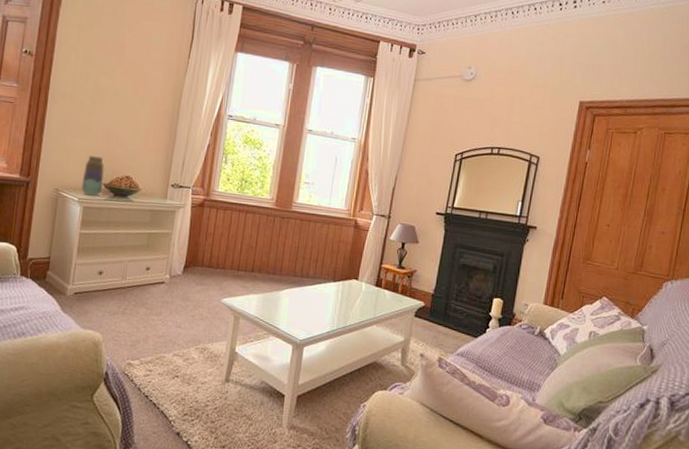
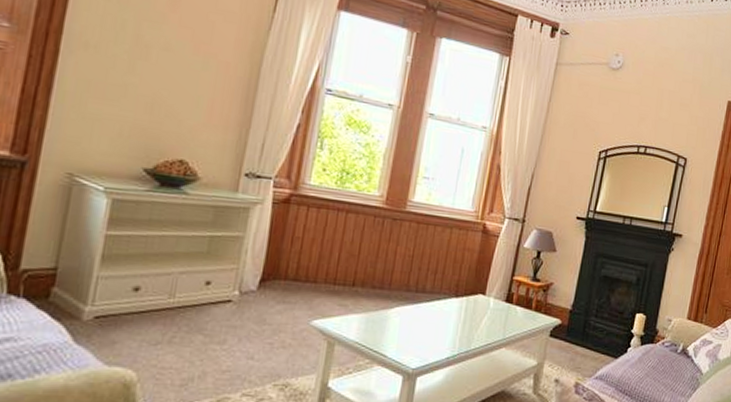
vase: present [81,156,105,196] -> none [109,130,147,185]

